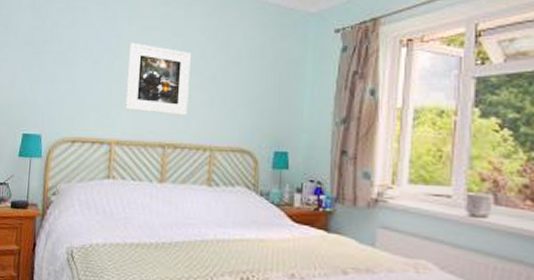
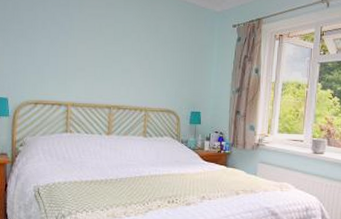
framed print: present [125,42,191,116] -> none [78,25,129,85]

